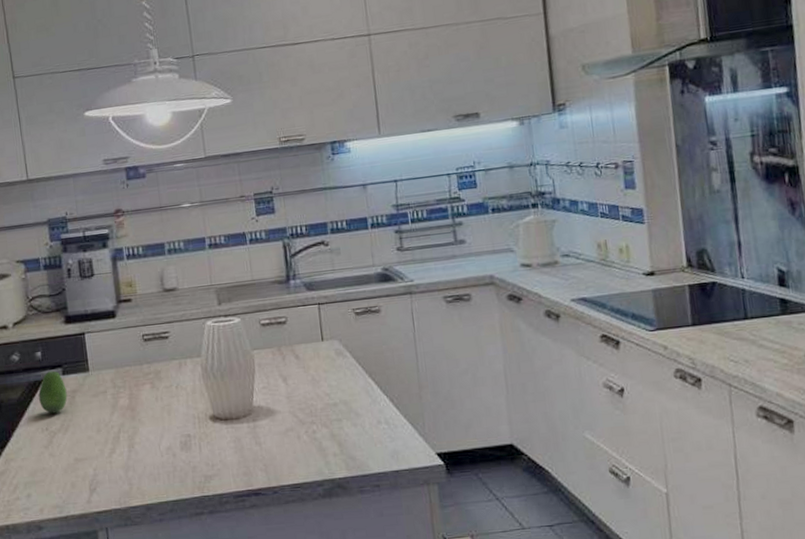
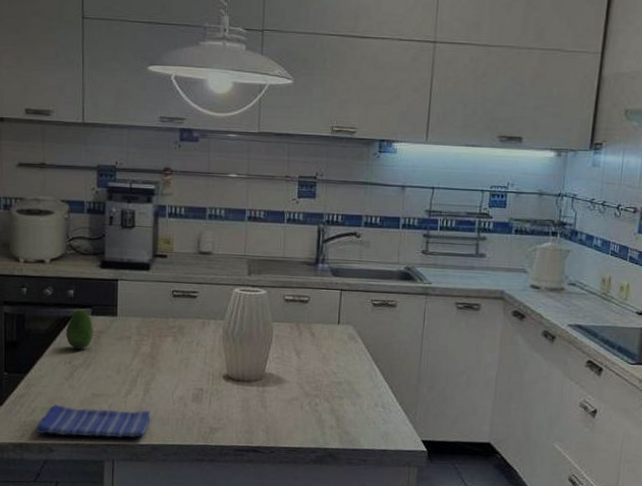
dish towel: none [20,467,140,512] -> present [35,404,151,438]

